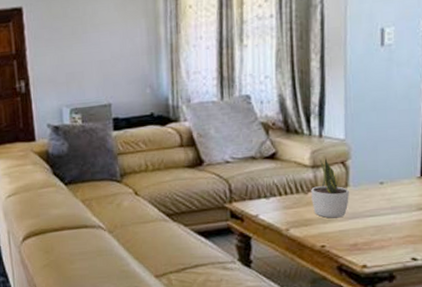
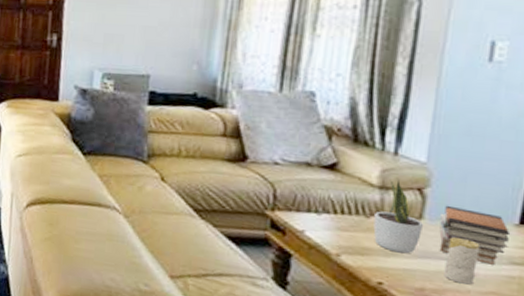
book stack: none [360,171,416,214] -> present [439,205,511,265]
candle: none [370,196,395,234] -> present [444,237,481,285]

